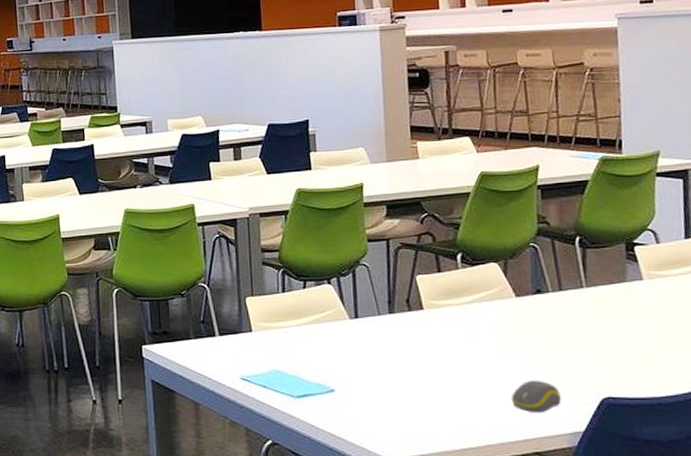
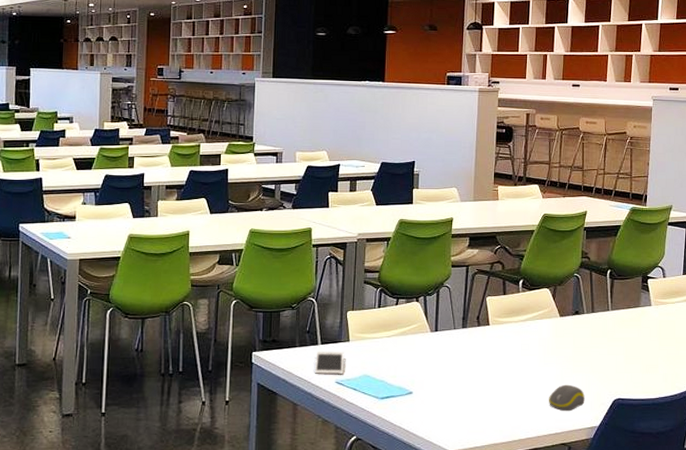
cell phone: none [214,343,249,370] -> present [314,351,344,375]

